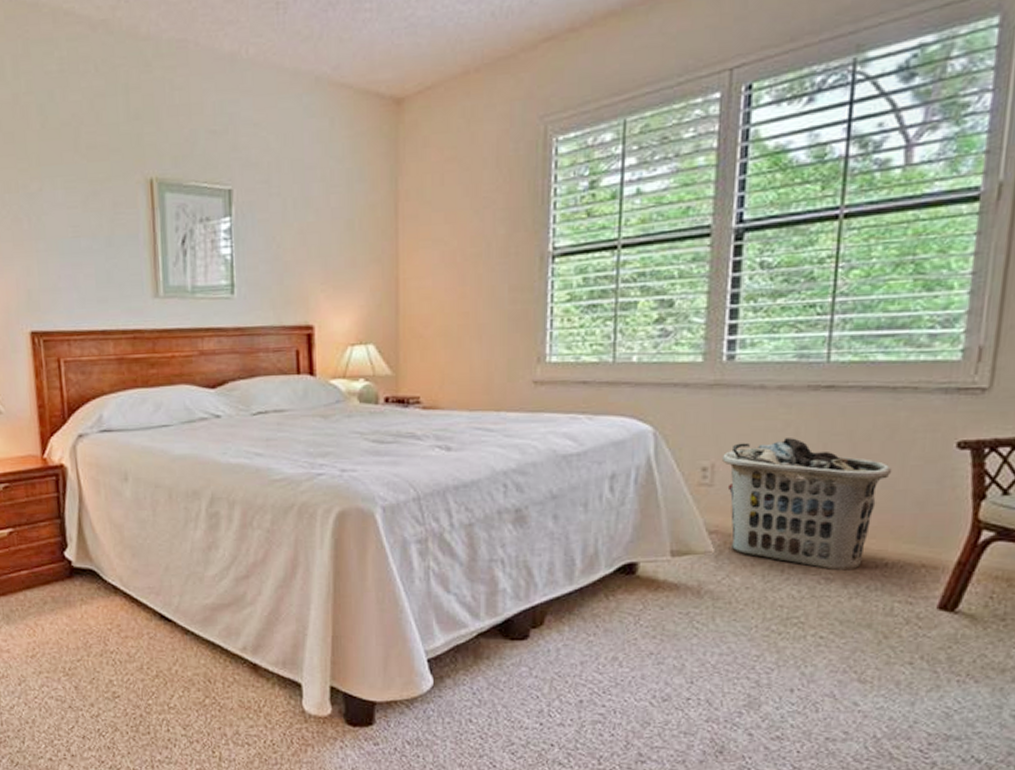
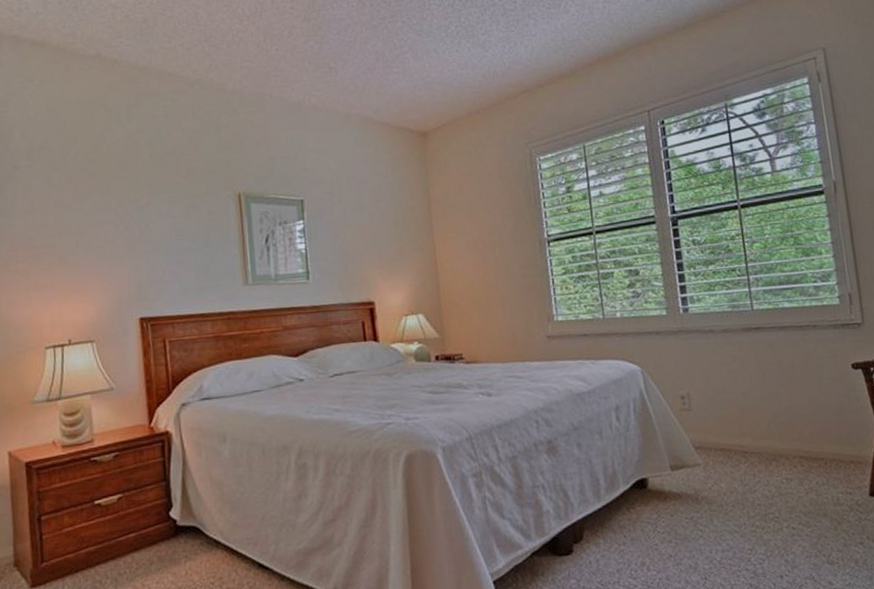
clothes hamper: present [722,438,893,571] -> none [694,368,814,472]

